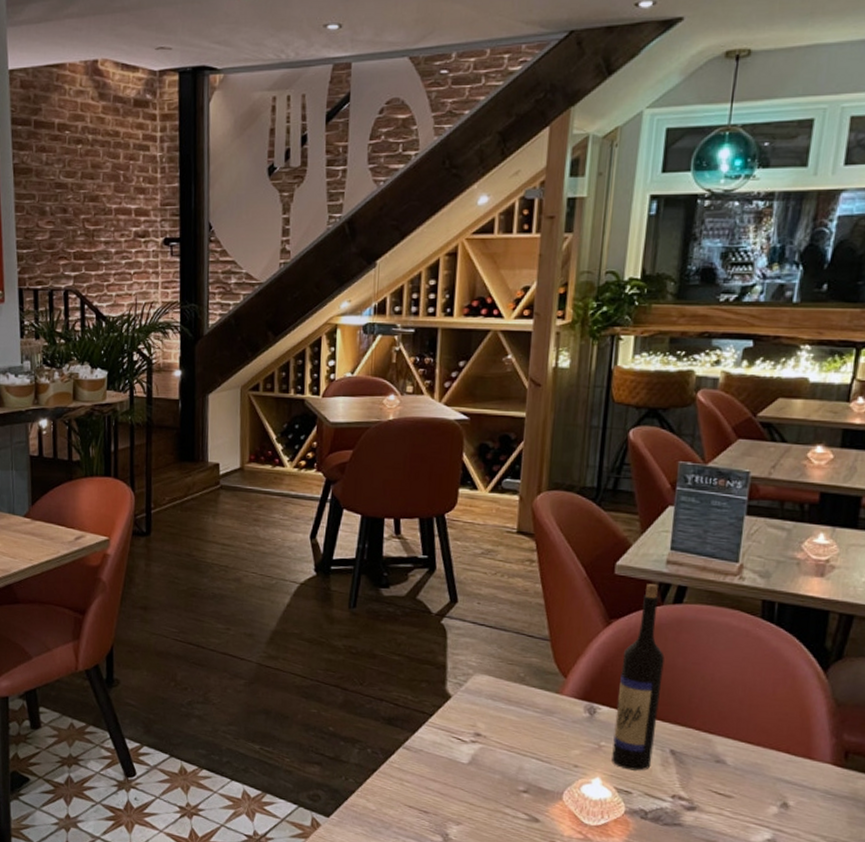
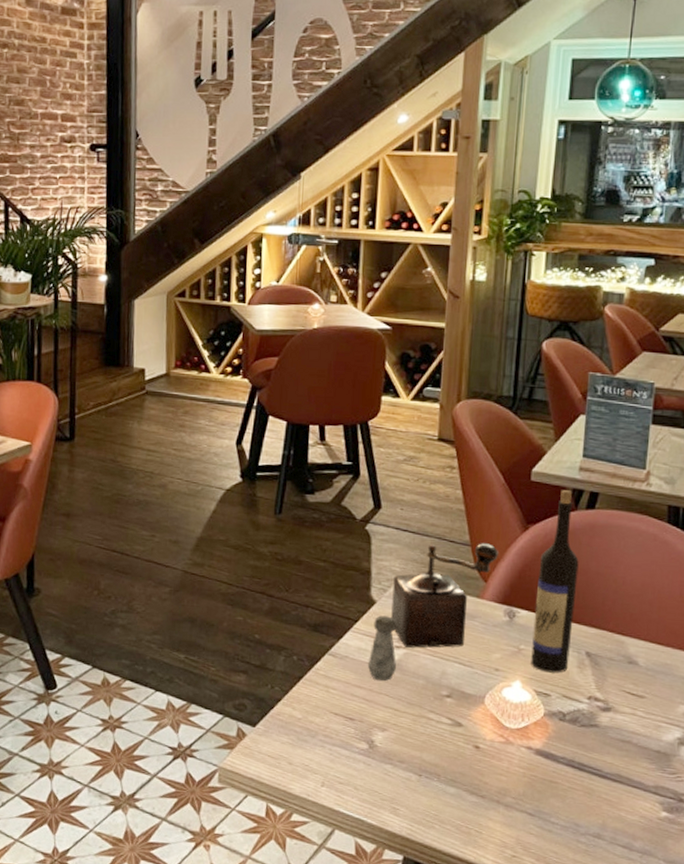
salt shaker: none [442,710,472,776] -> present [367,615,396,682]
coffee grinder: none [467,638,579,743] -> present [391,543,498,648]

